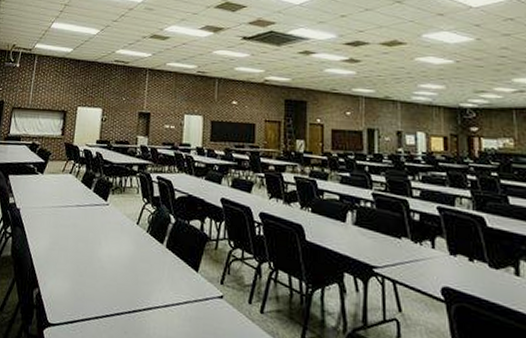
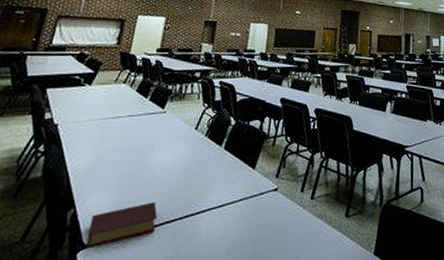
book: none [50,292,109,328] -> present [86,202,158,249]

